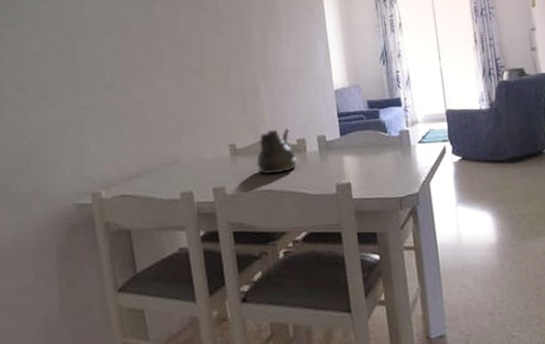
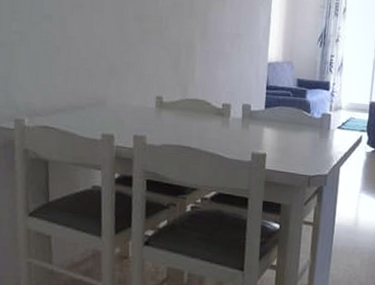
teapot: present [255,128,297,174] -> none [179,89,220,133]

